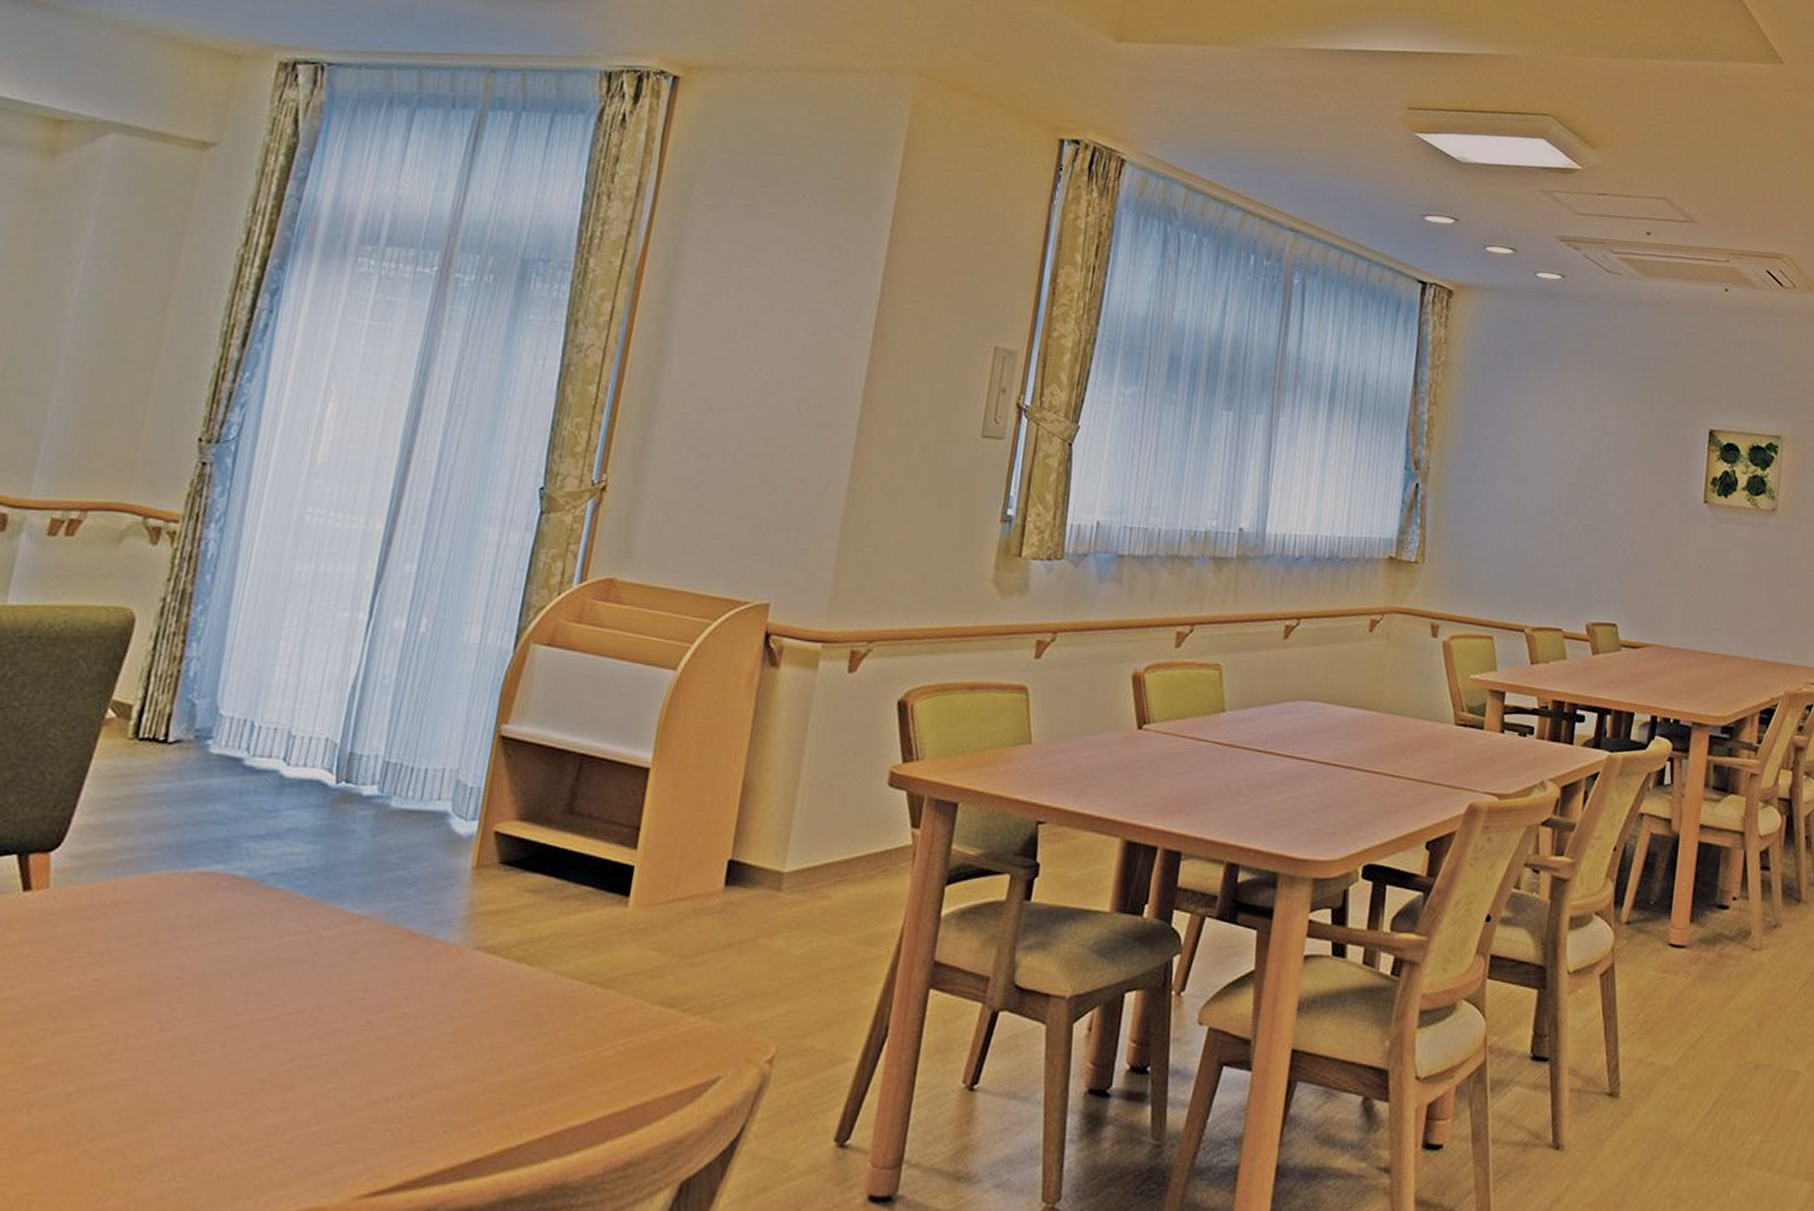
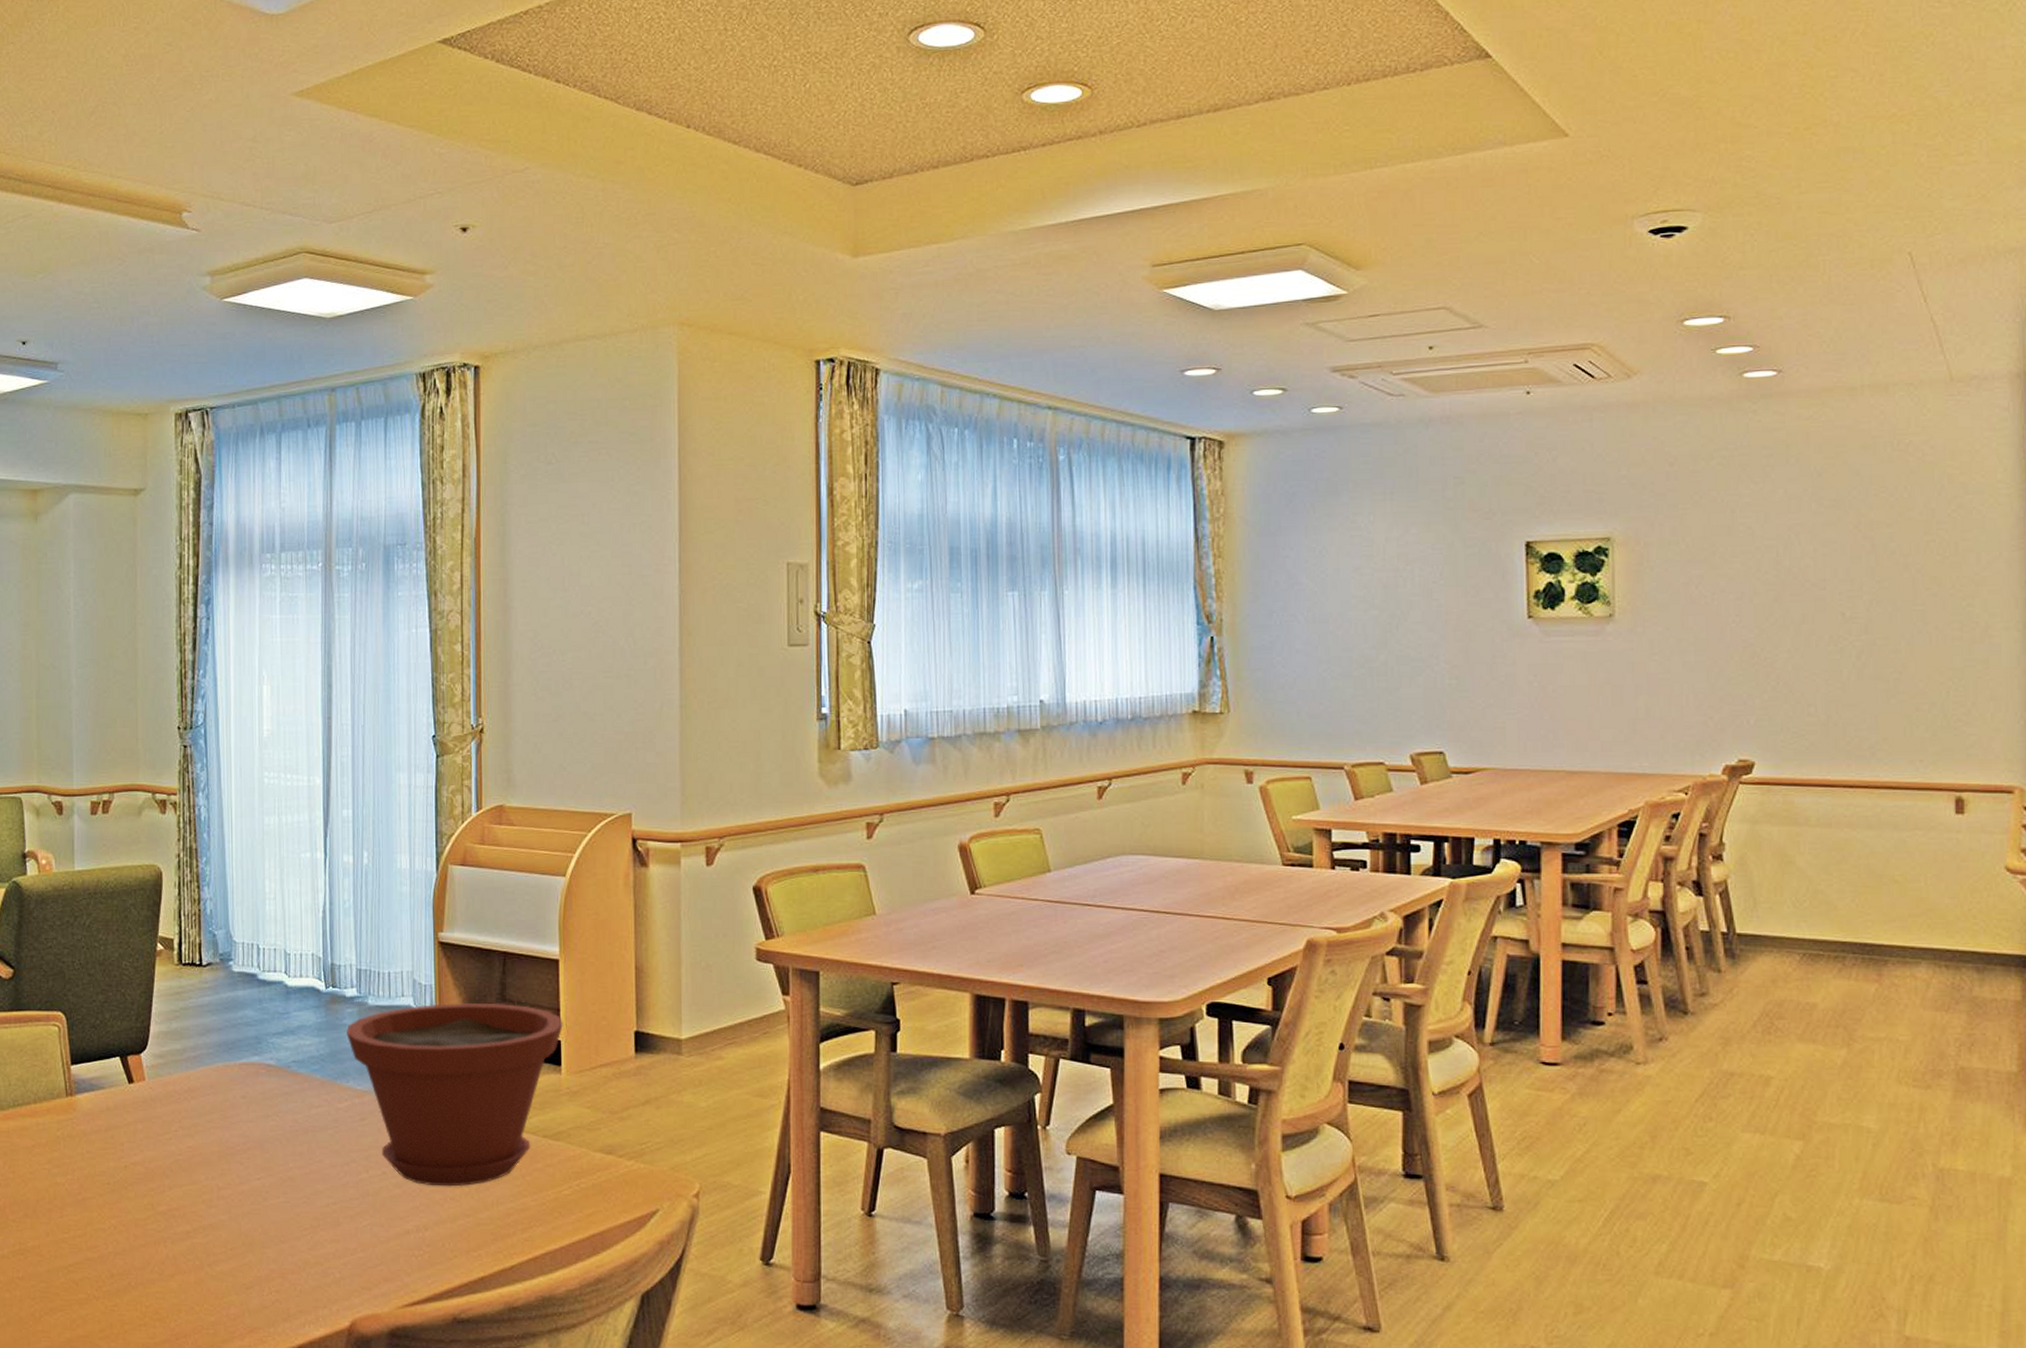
plant pot: none [352,812,642,1042] -> present [346,1002,563,1187]

